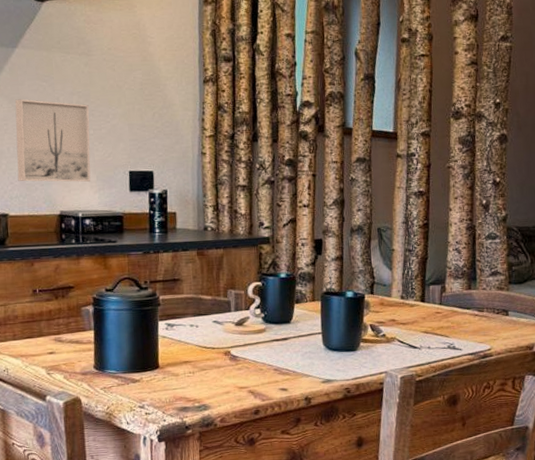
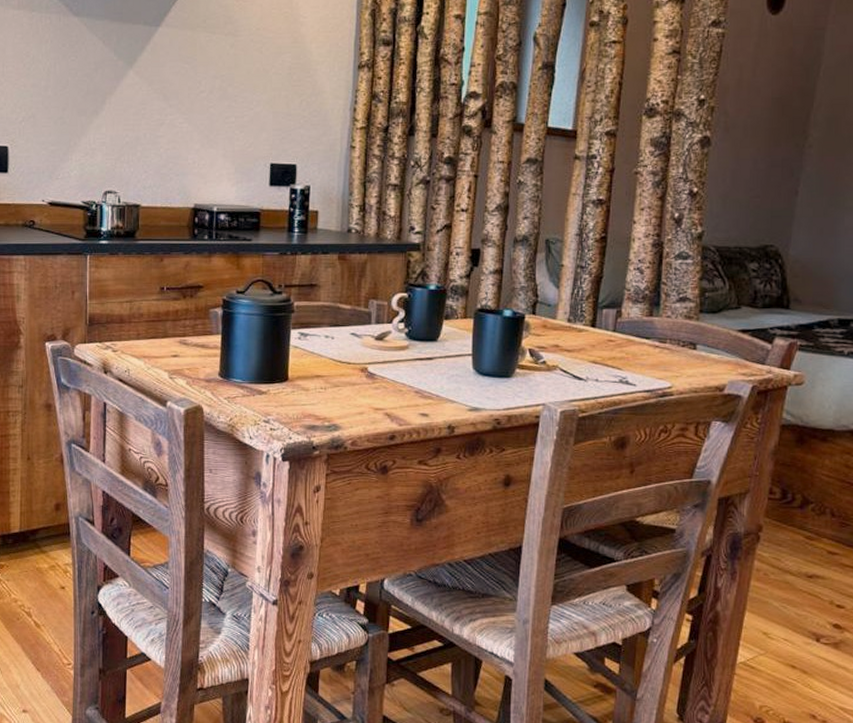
wall art: present [15,99,91,182] -> none [152,81,232,174]

